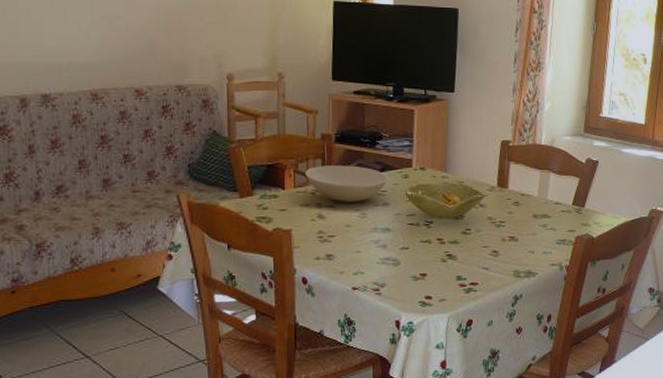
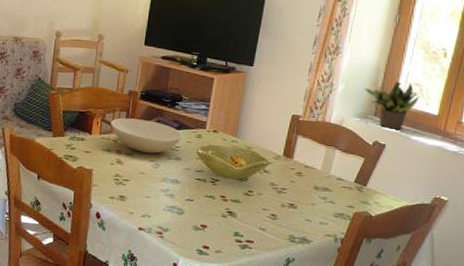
potted plant: none [570,92,626,145] -> present [363,80,420,130]

